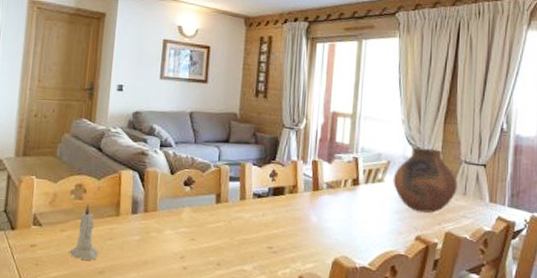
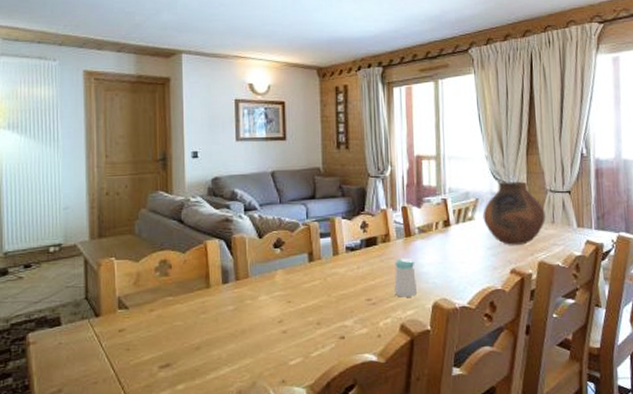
candle: present [68,204,98,260] -> none [159,279,192,338]
salt shaker: none [296,210,320,251] -> present [394,257,418,297]

